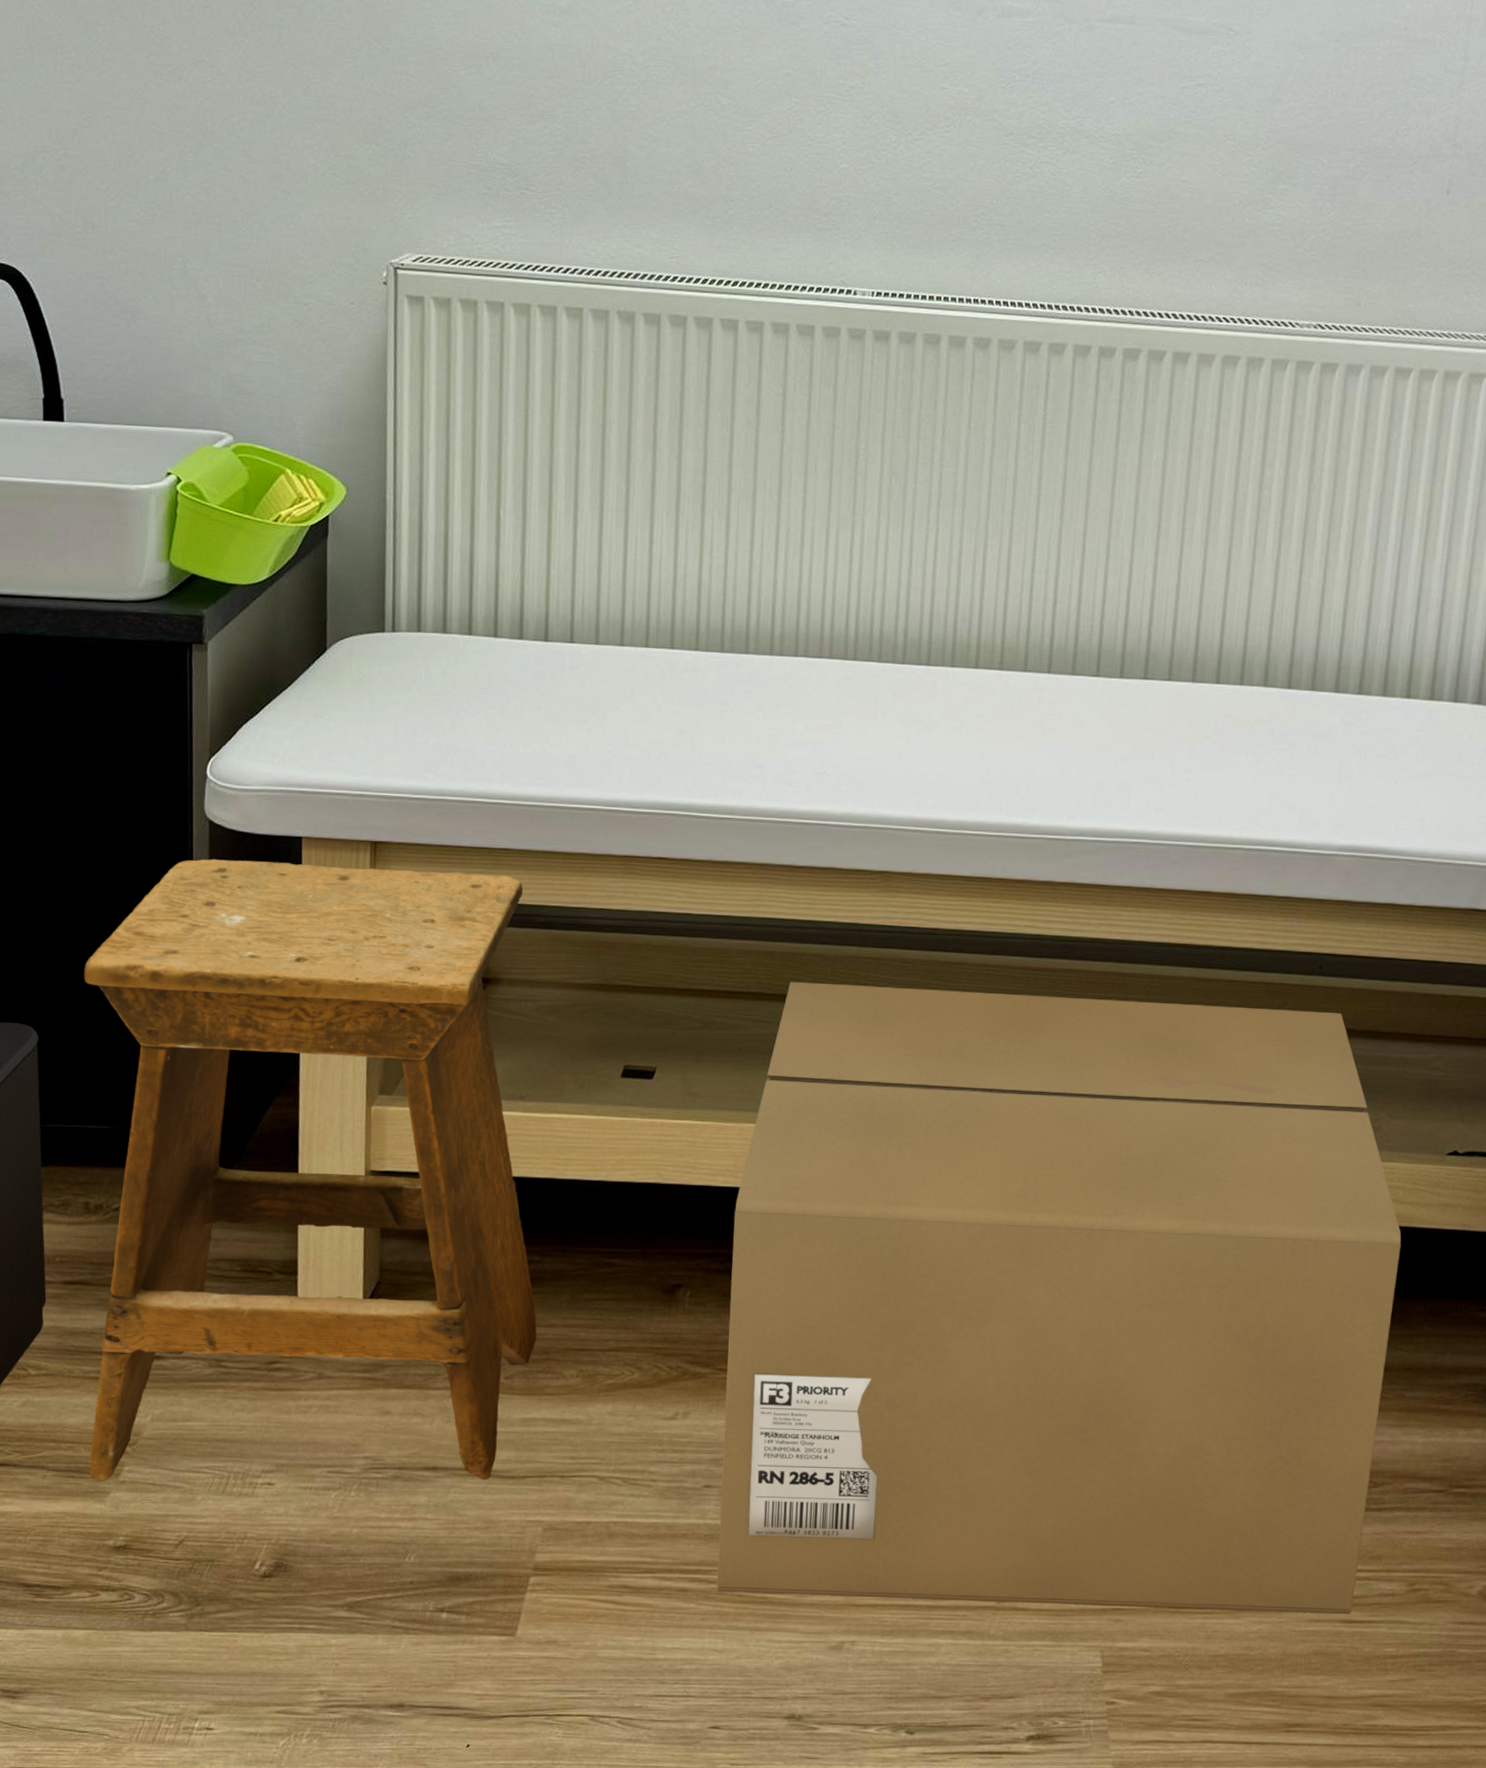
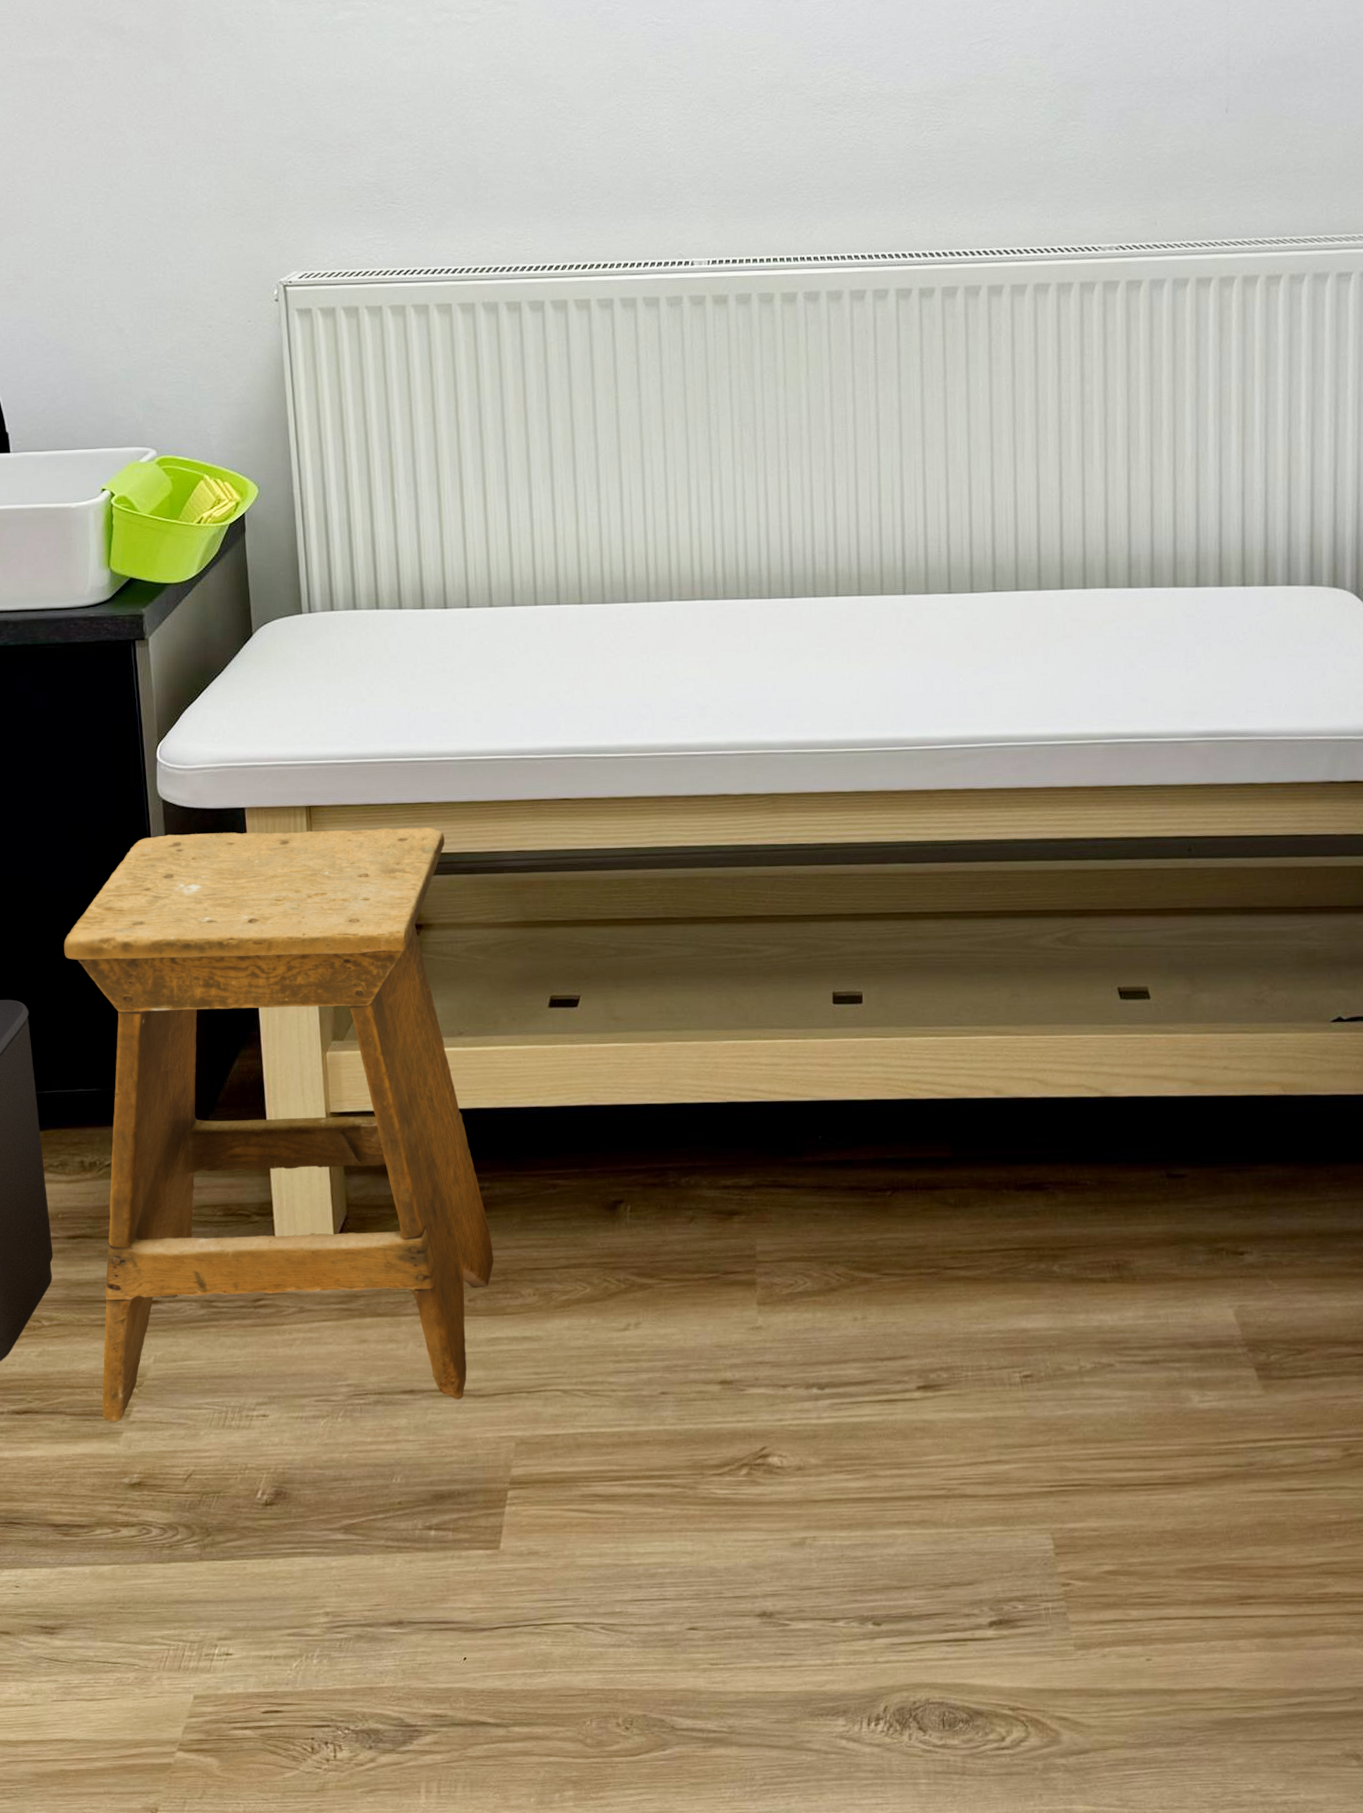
box: present [717,981,1402,1614] -> none [664,892,1298,1496]

